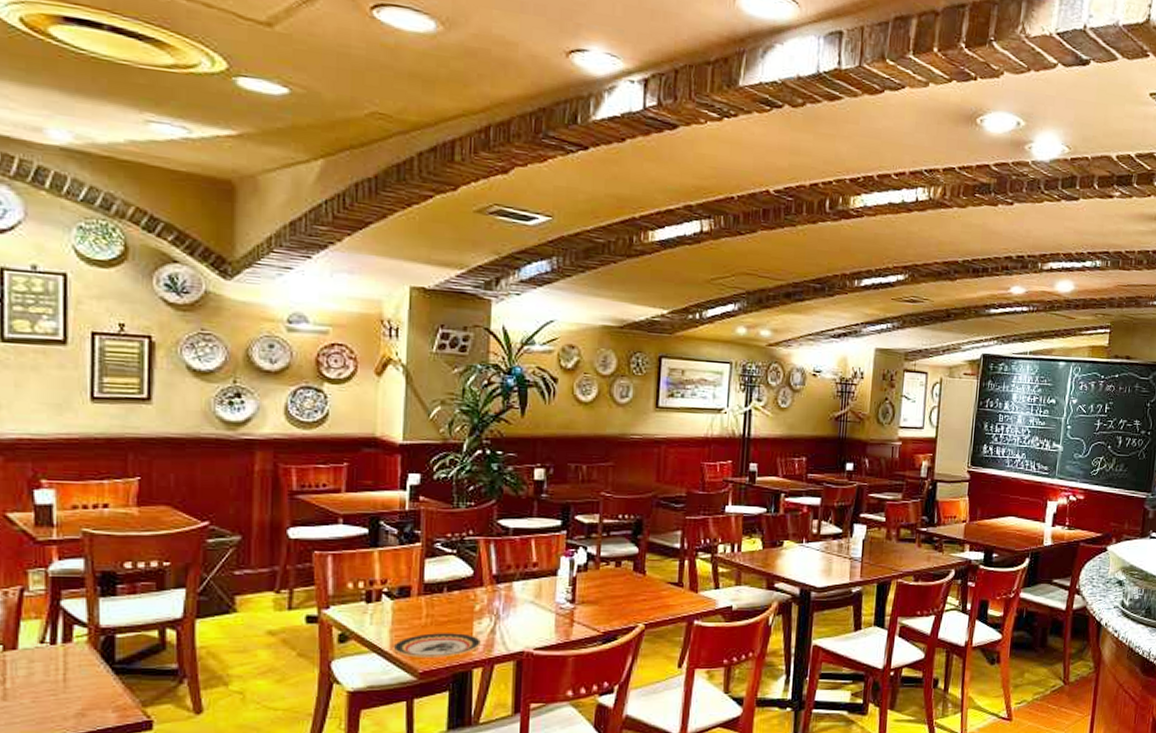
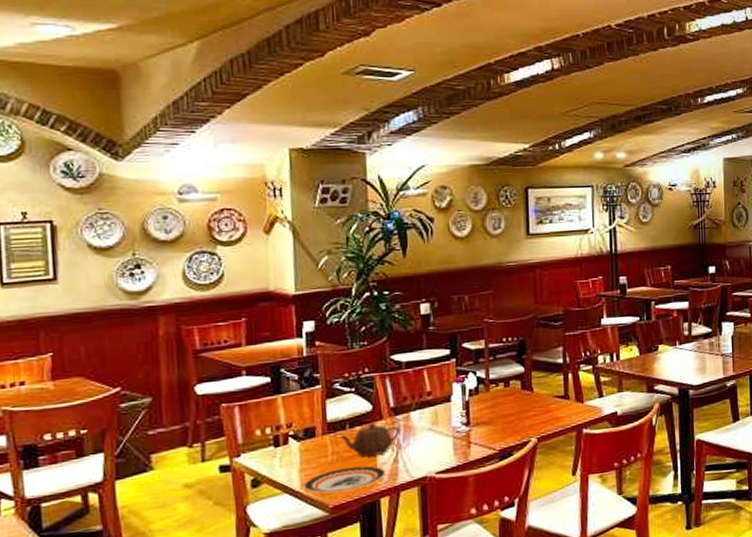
teapot: none [435,589,501,623] -> present [339,423,401,457]

